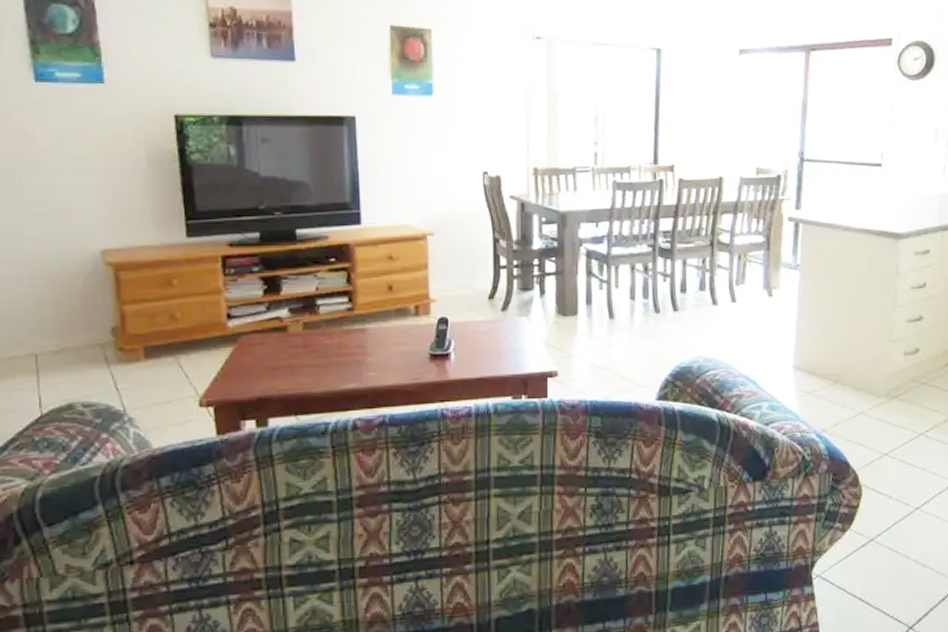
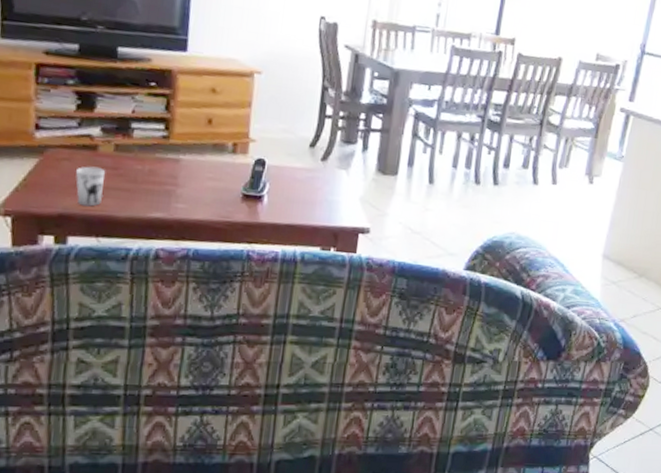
cup: none [268,347,298,387] -> present [75,166,105,207]

